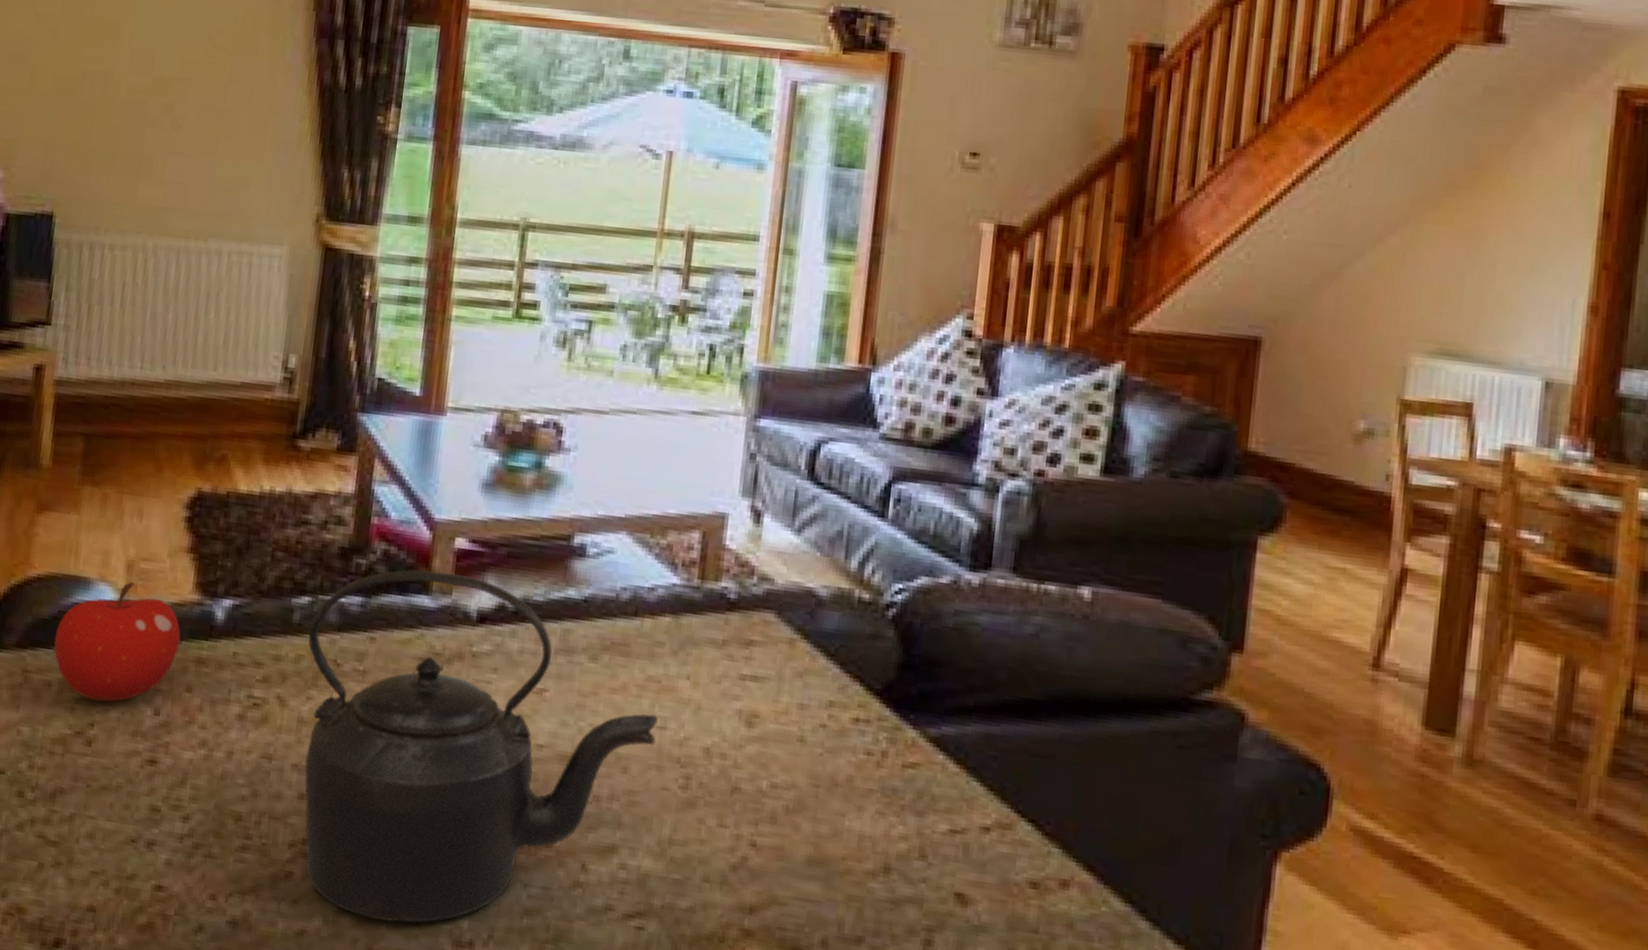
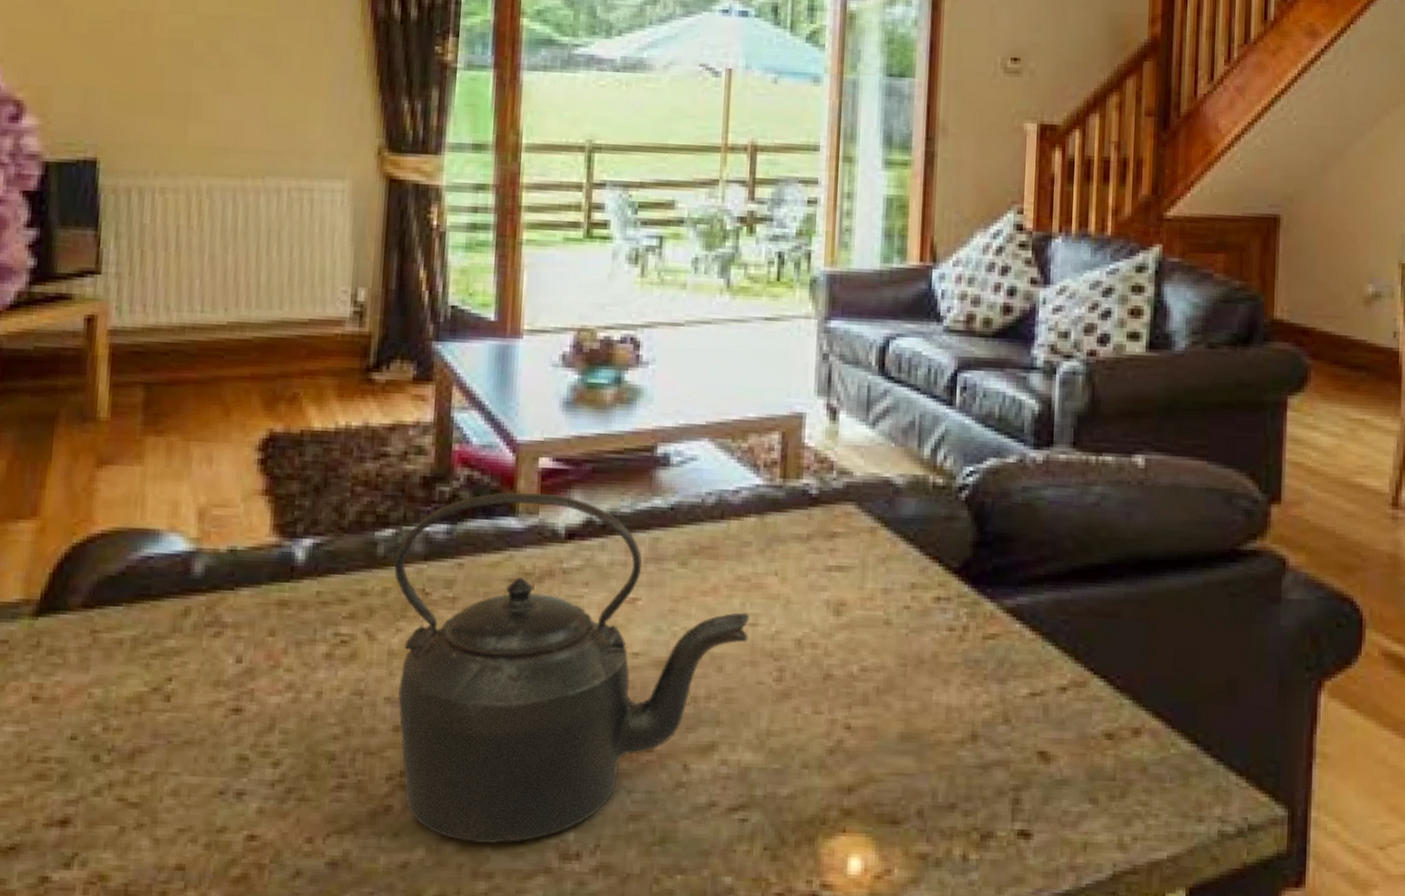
fruit: present [54,582,181,702] -> none [123,530,260,655]

